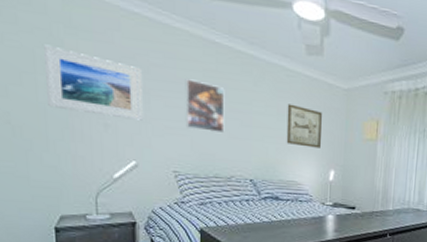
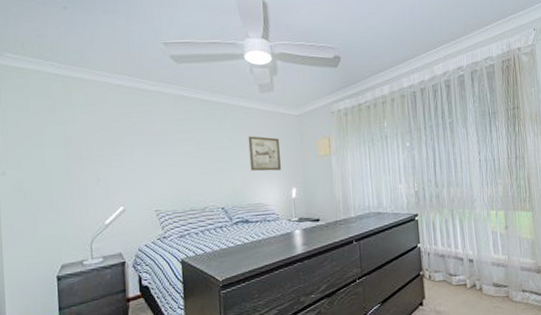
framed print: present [44,44,143,121] -> none [49,122,128,172]
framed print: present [185,79,225,133] -> none [161,129,197,172]

